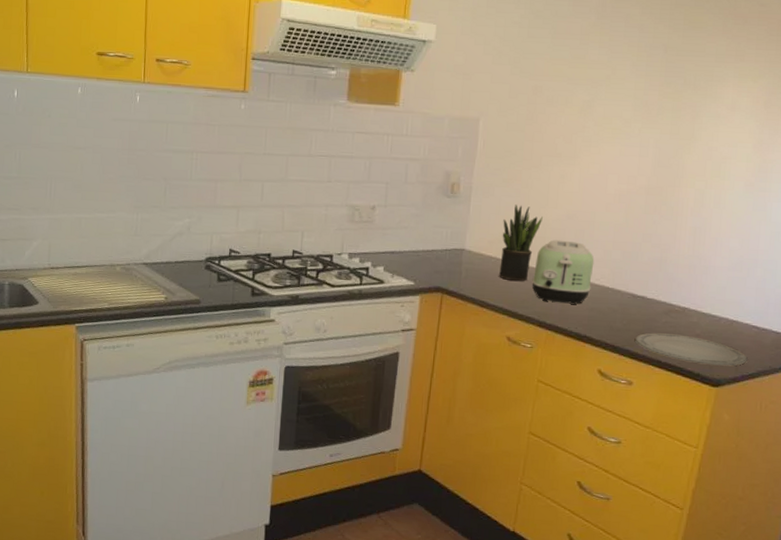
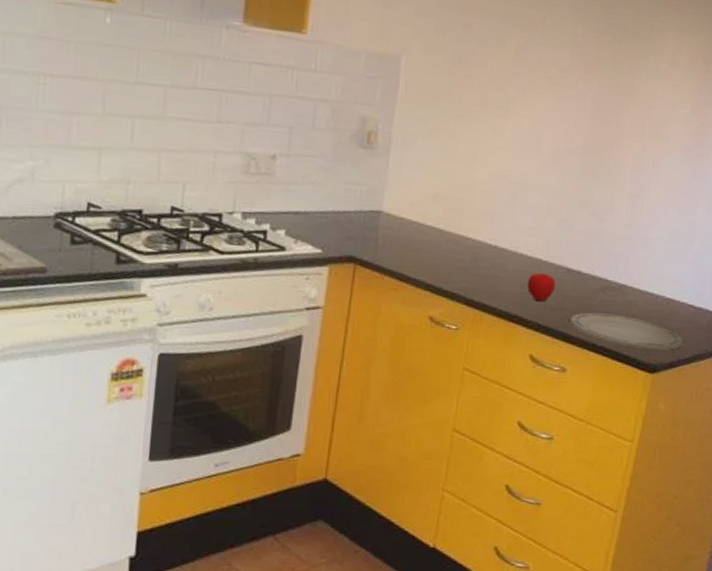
potted plant: present [499,205,543,281] -> none [421,160,471,251]
toaster: present [532,240,595,305] -> none [458,203,527,280]
apple: none [595,298,622,324] -> present [527,272,556,302]

